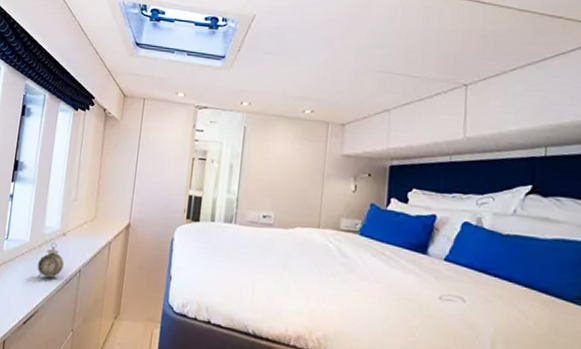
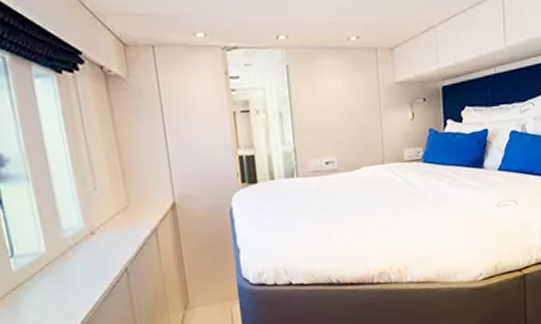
alarm clock: present [37,242,64,280] -> none [66,244,104,291]

